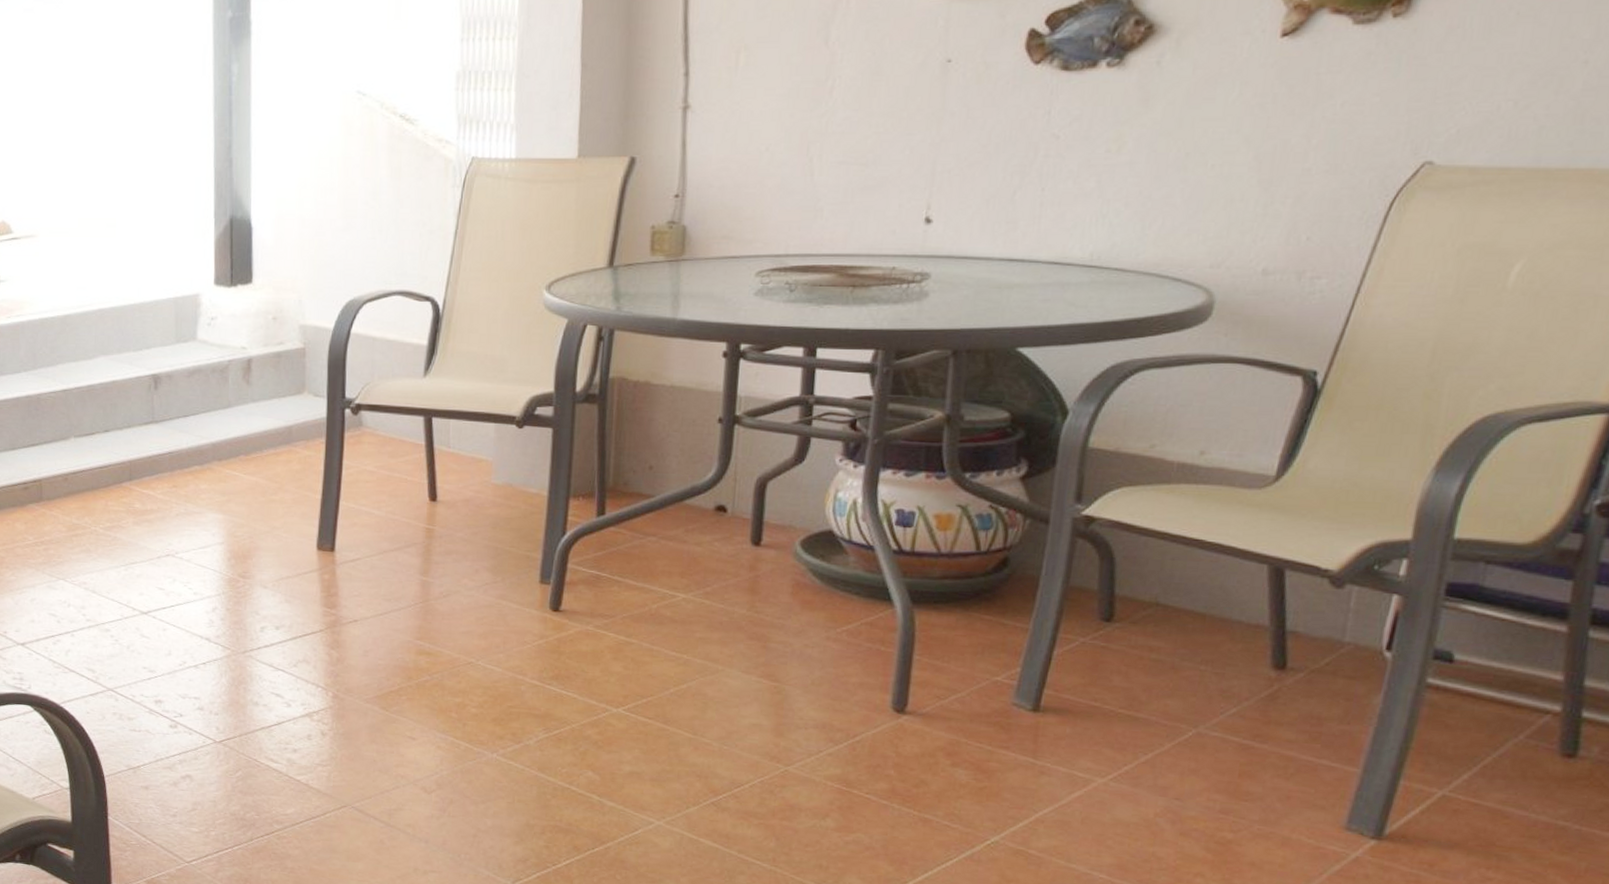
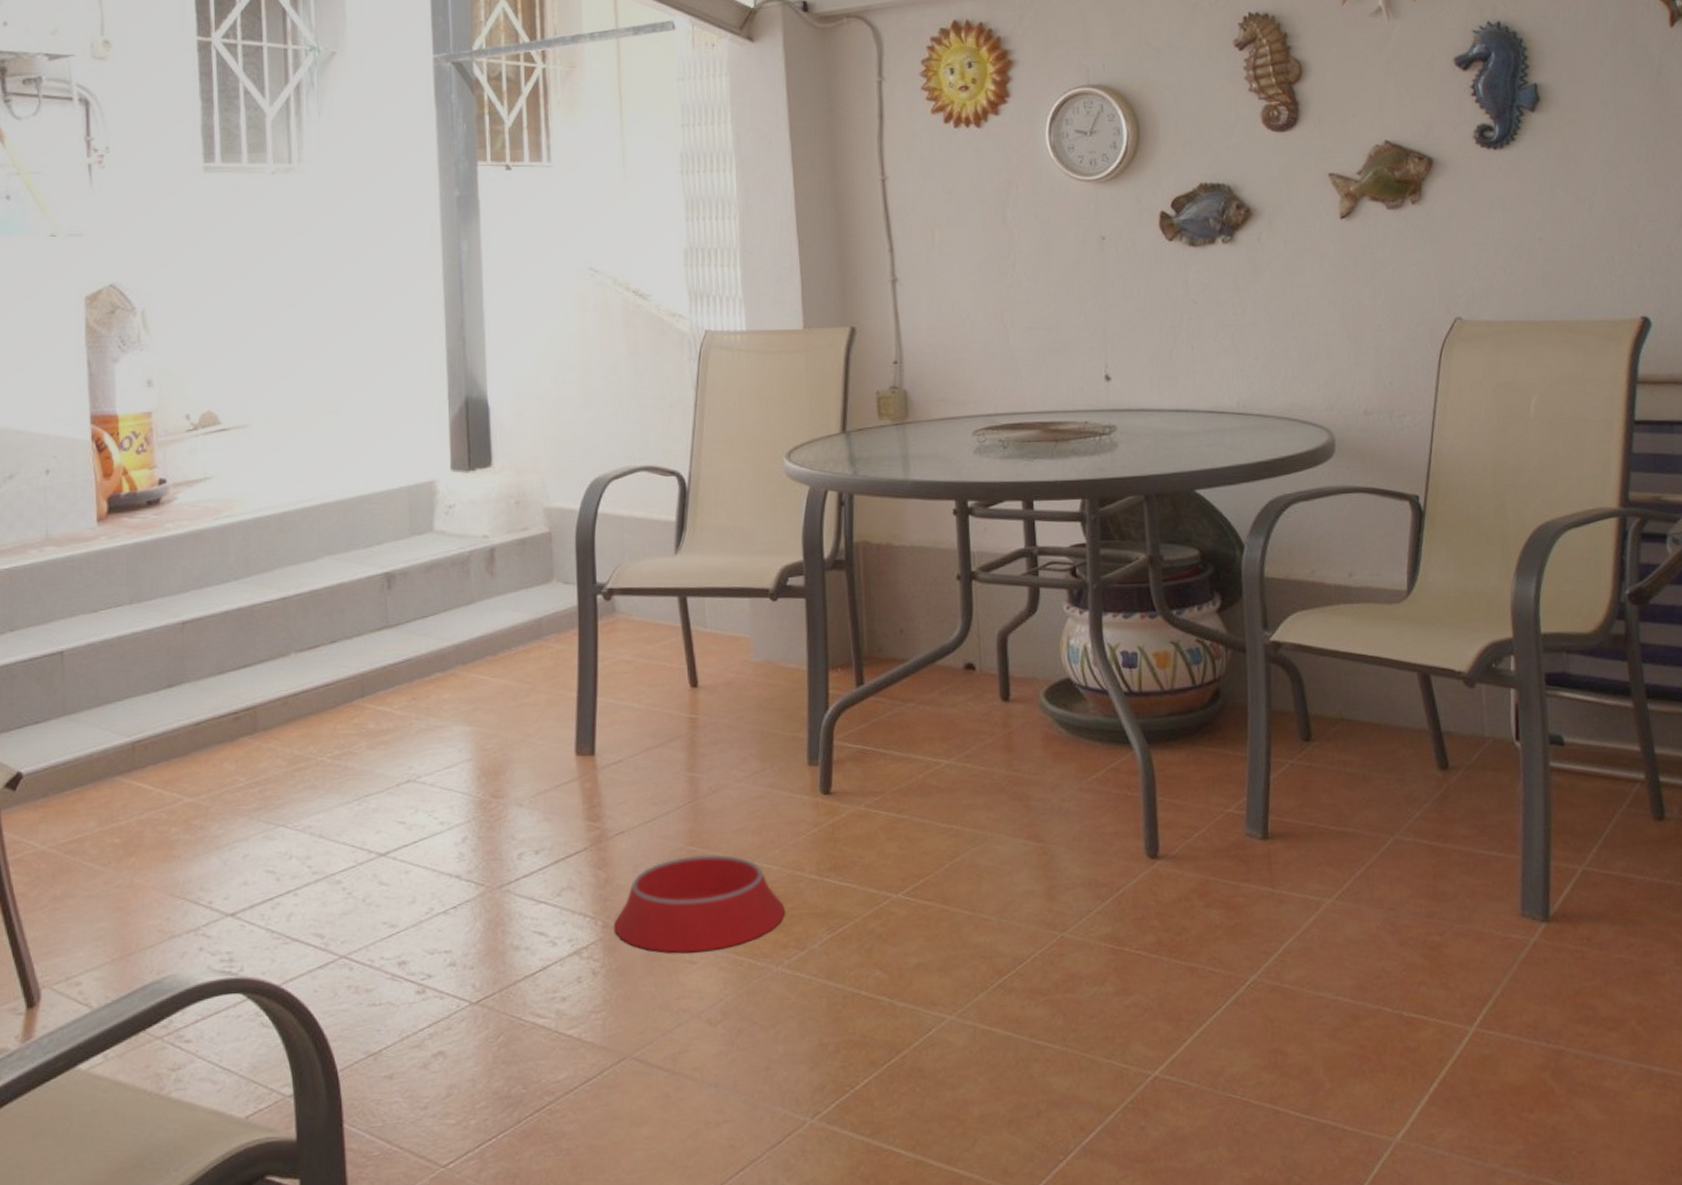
pet bowl: none [342,648,505,731] -> present [614,854,786,953]

